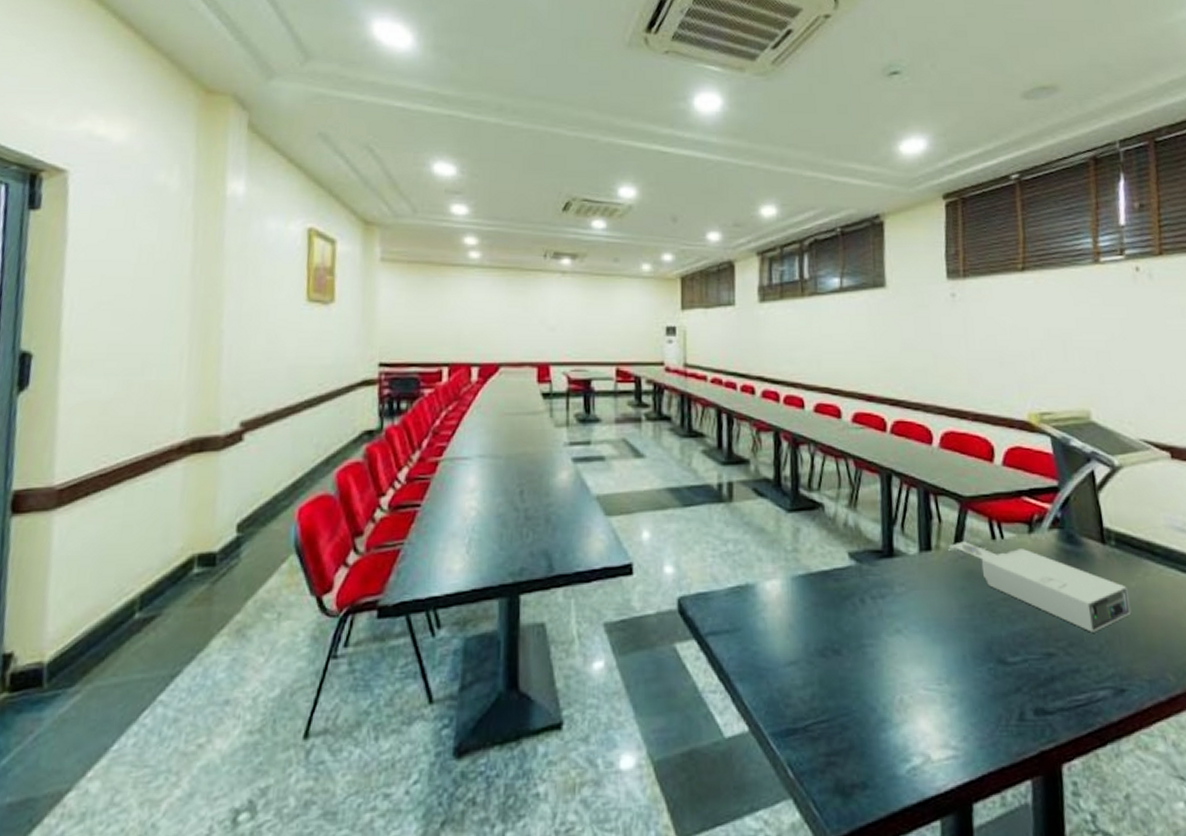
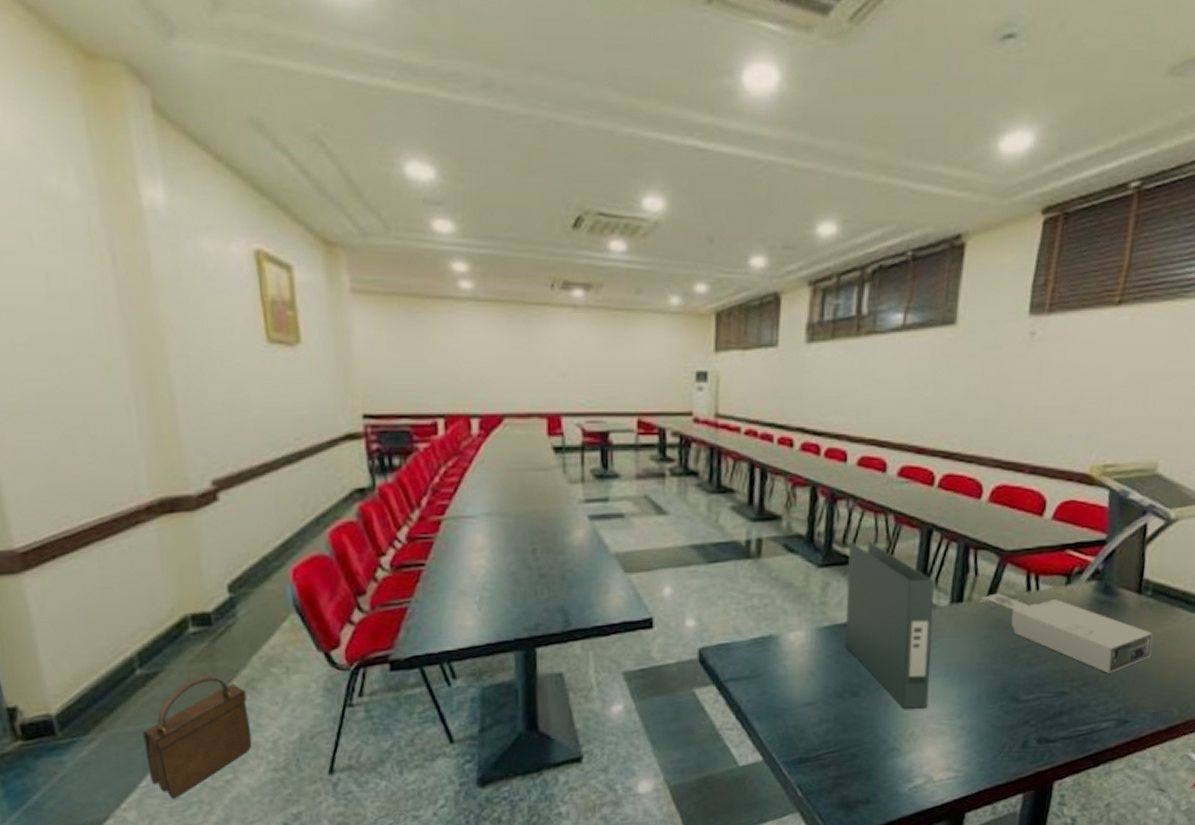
handbag: none [123,621,236,767] -> present [143,676,252,799]
binder: none [815,486,913,671] -> present [845,541,935,709]

